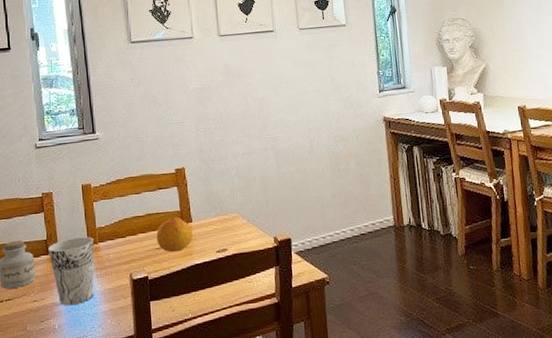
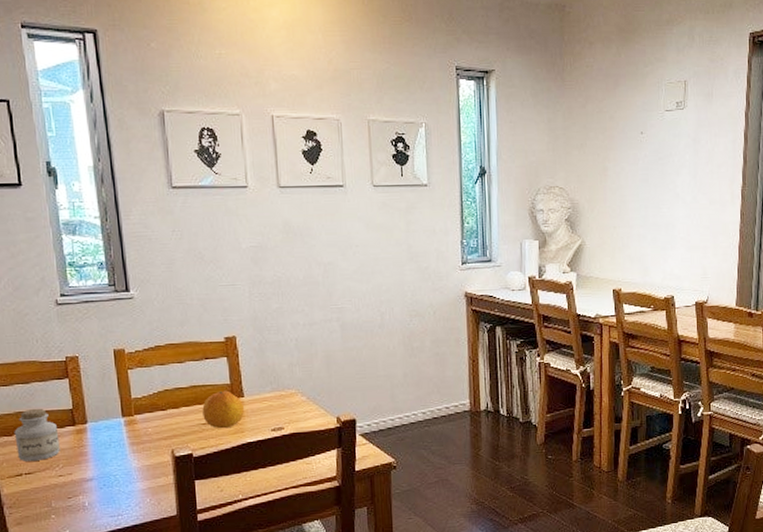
cup: present [48,236,94,306] -> none [75,408,130,482]

